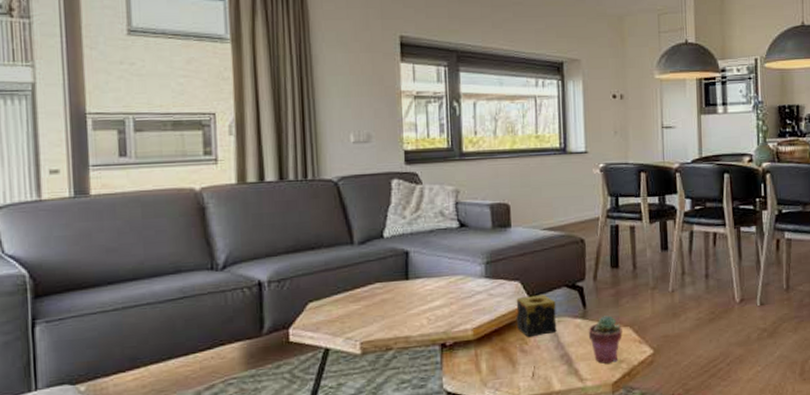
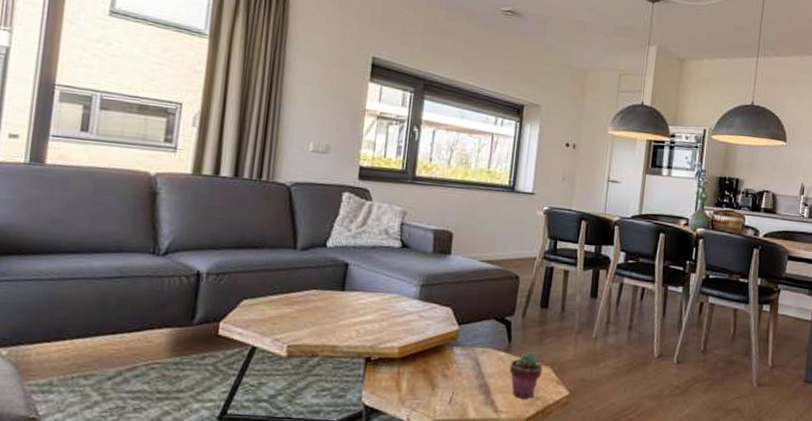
candle: present [516,294,557,338] -> none [442,323,483,364]

